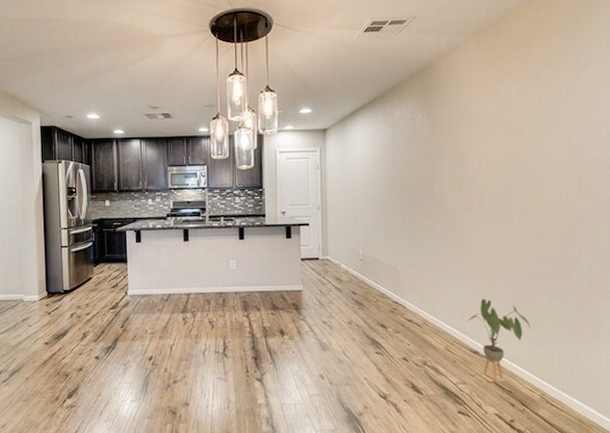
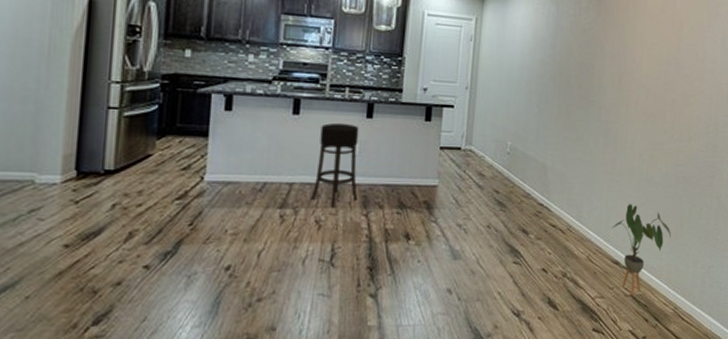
bar stool: none [204,245,240,312] -> present [311,122,359,209]

